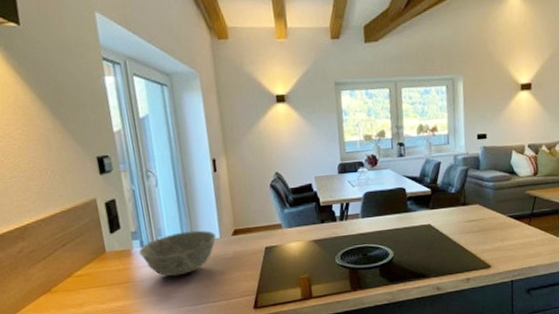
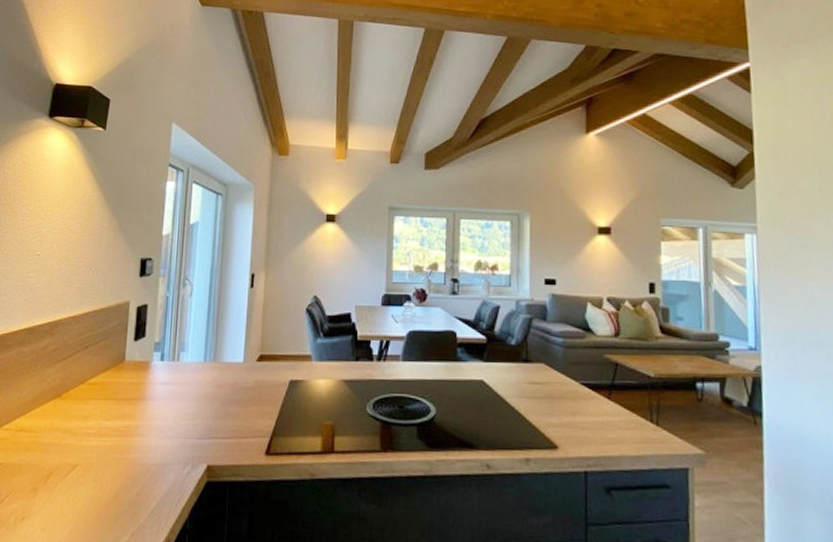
bowl: present [139,230,217,277] -> none [158,349,240,400]

